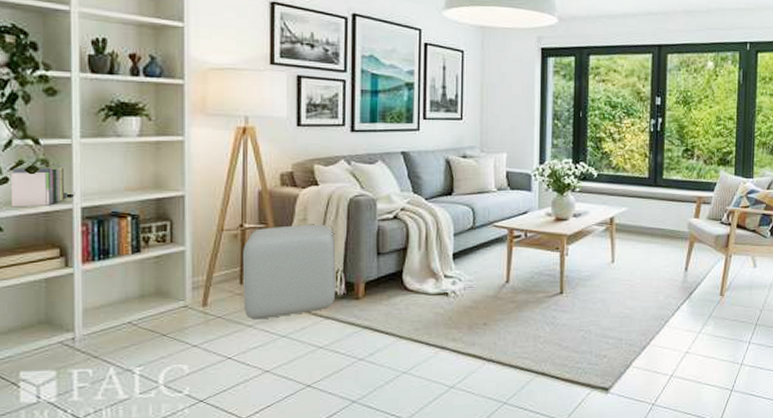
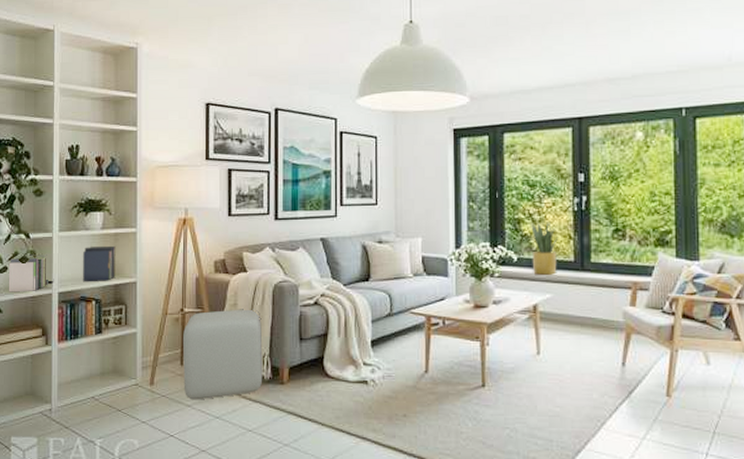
books: none [114,155,158,195] -> present [83,245,116,281]
planter: none [610,139,636,190] -> present [531,220,559,275]

